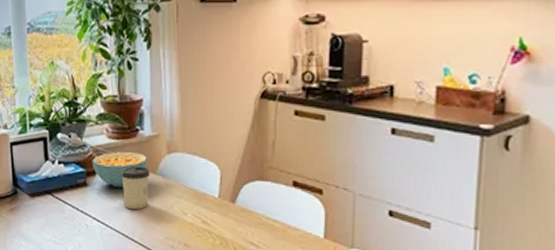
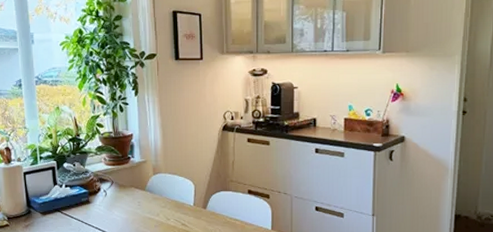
cereal bowl: present [92,151,147,188] -> none [93,174,137,203]
cup: present [121,166,151,210] -> none [117,185,141,219]

